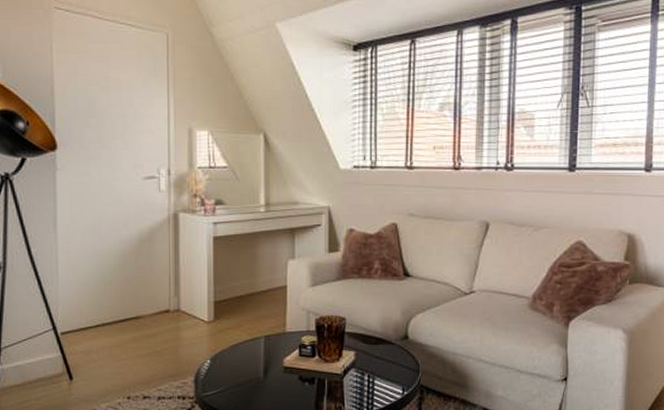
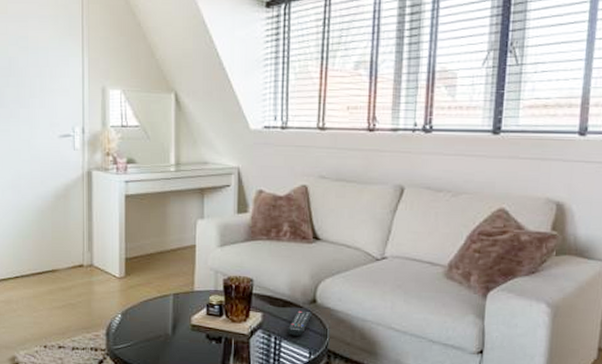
remote control: none [380,347,405,373] -> present [287,310,313,336]

